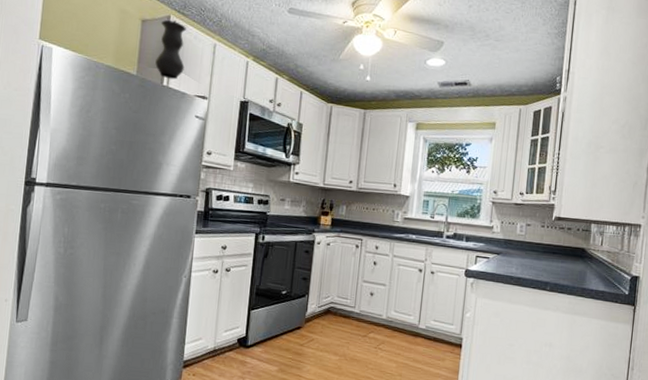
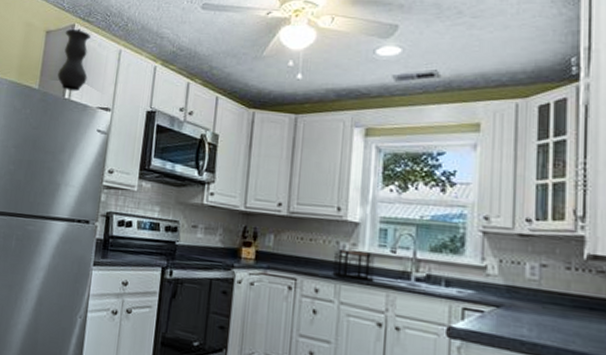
dish rack: none [388,216,419,241] -> present [332,249,375,283]

